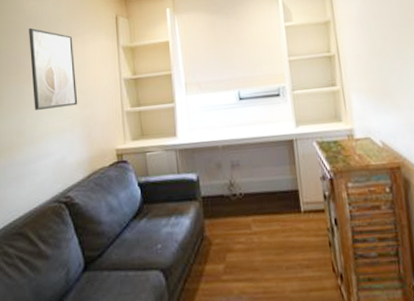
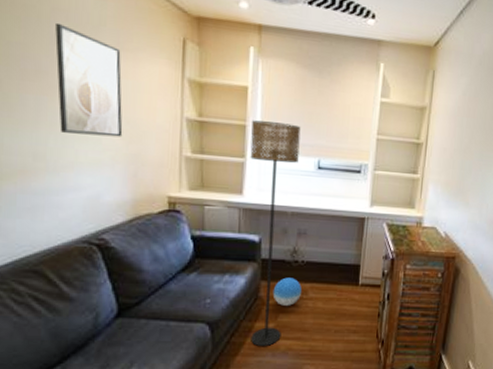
floor lamp: none [176,64,233,292] -> present [250,120,301,347]
ball: none [217,212,245,244] -> present [272,277,301,306]

